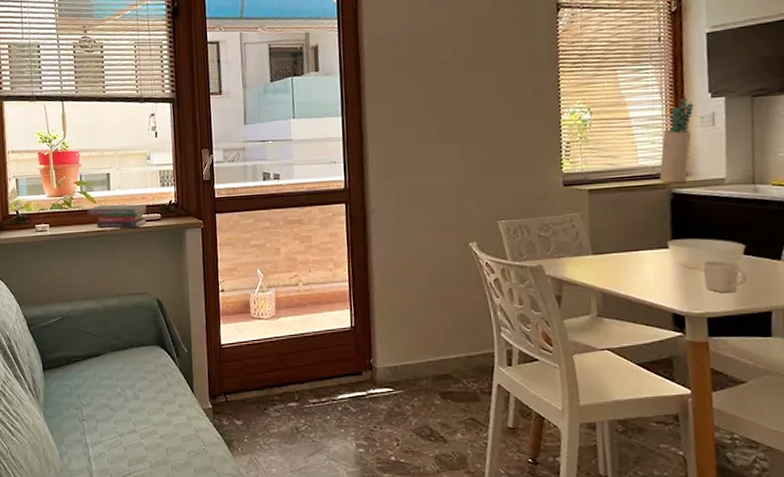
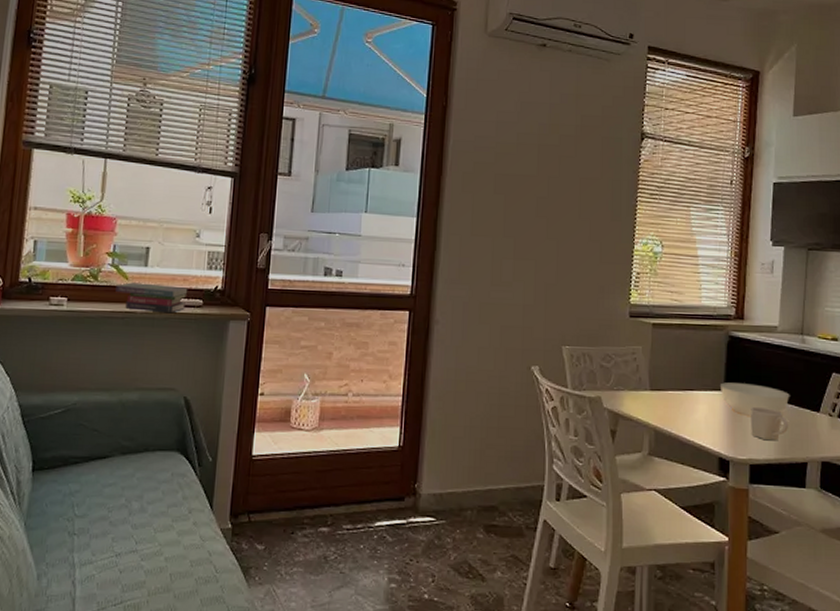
vase: present [659,95,694,184] -> none [719,240,756,328]

